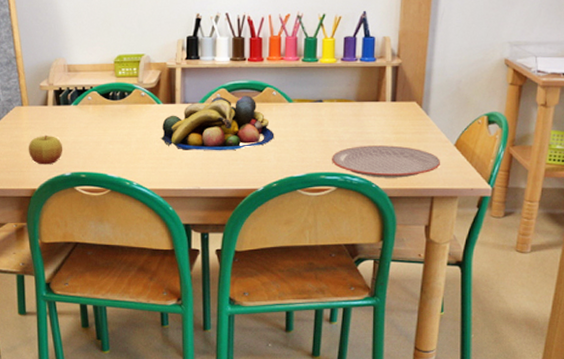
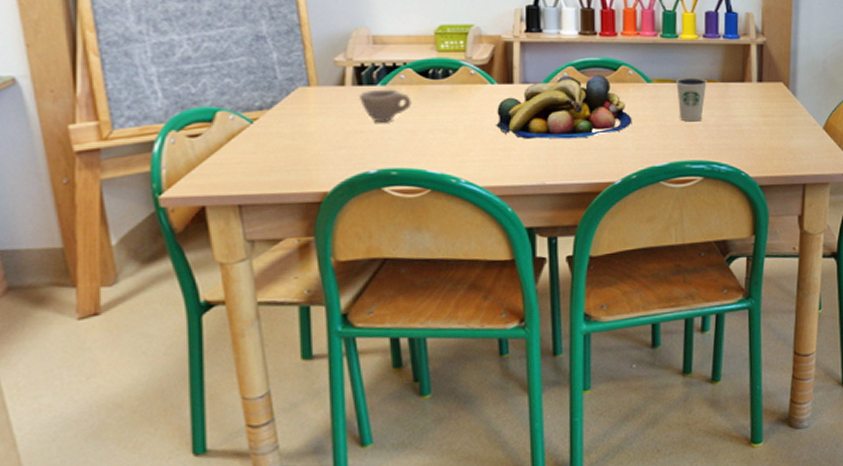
apple: present [28,135,62,165] -> none [316,122,365,161]
cup: none [58,108,97,135] -> present [360,89,412,123]
dixie cup: none [315,96,343,138] -> present [676,76,707,122]
plate: present [331,145,440,178] -> none [696,129,810,166]

